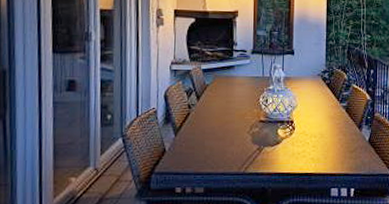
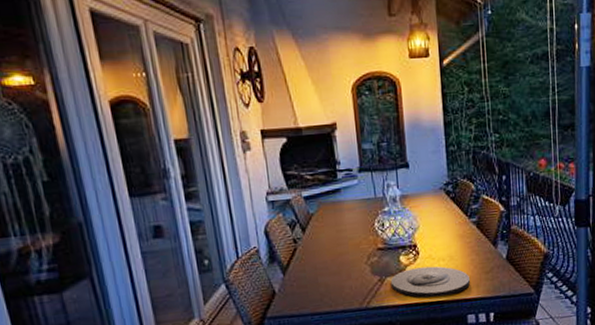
plate: none [267,141,336,170] -> present [390,266,470,298]

